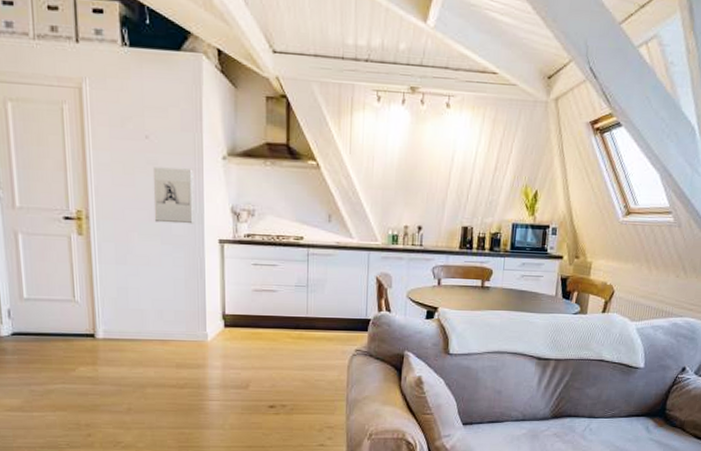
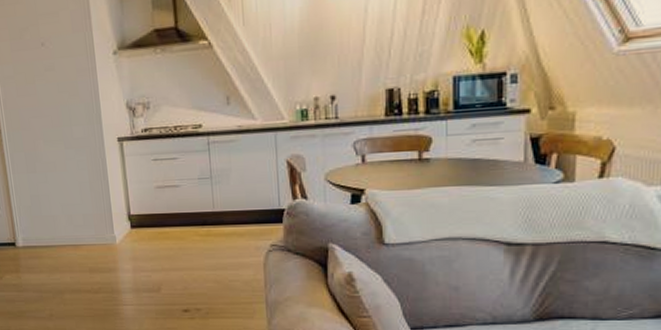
wall sculpture: present [152,167,195,224] -> none [50,69,93,128]

